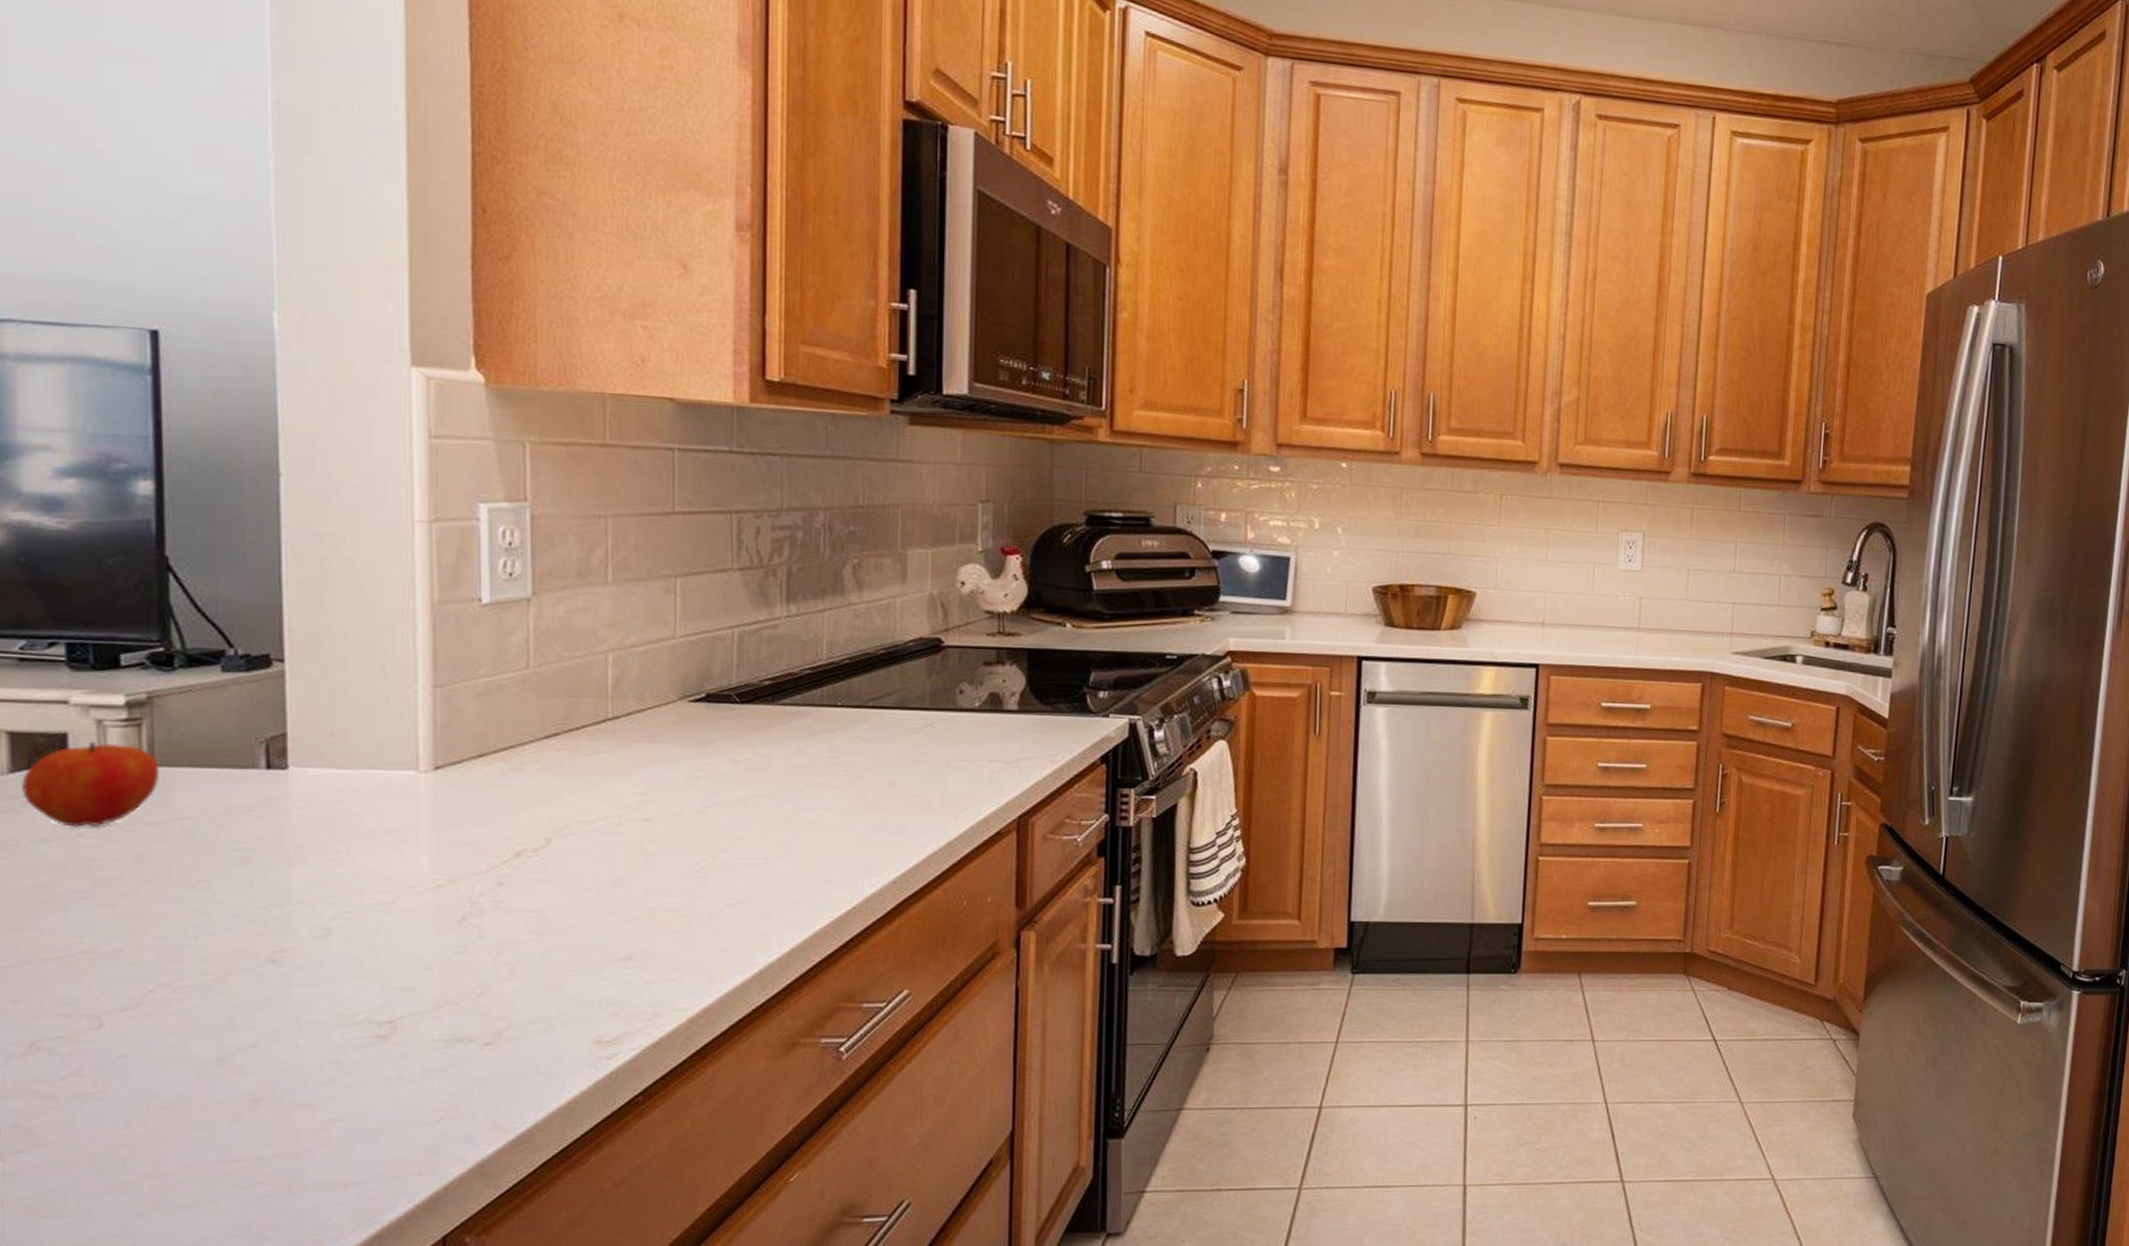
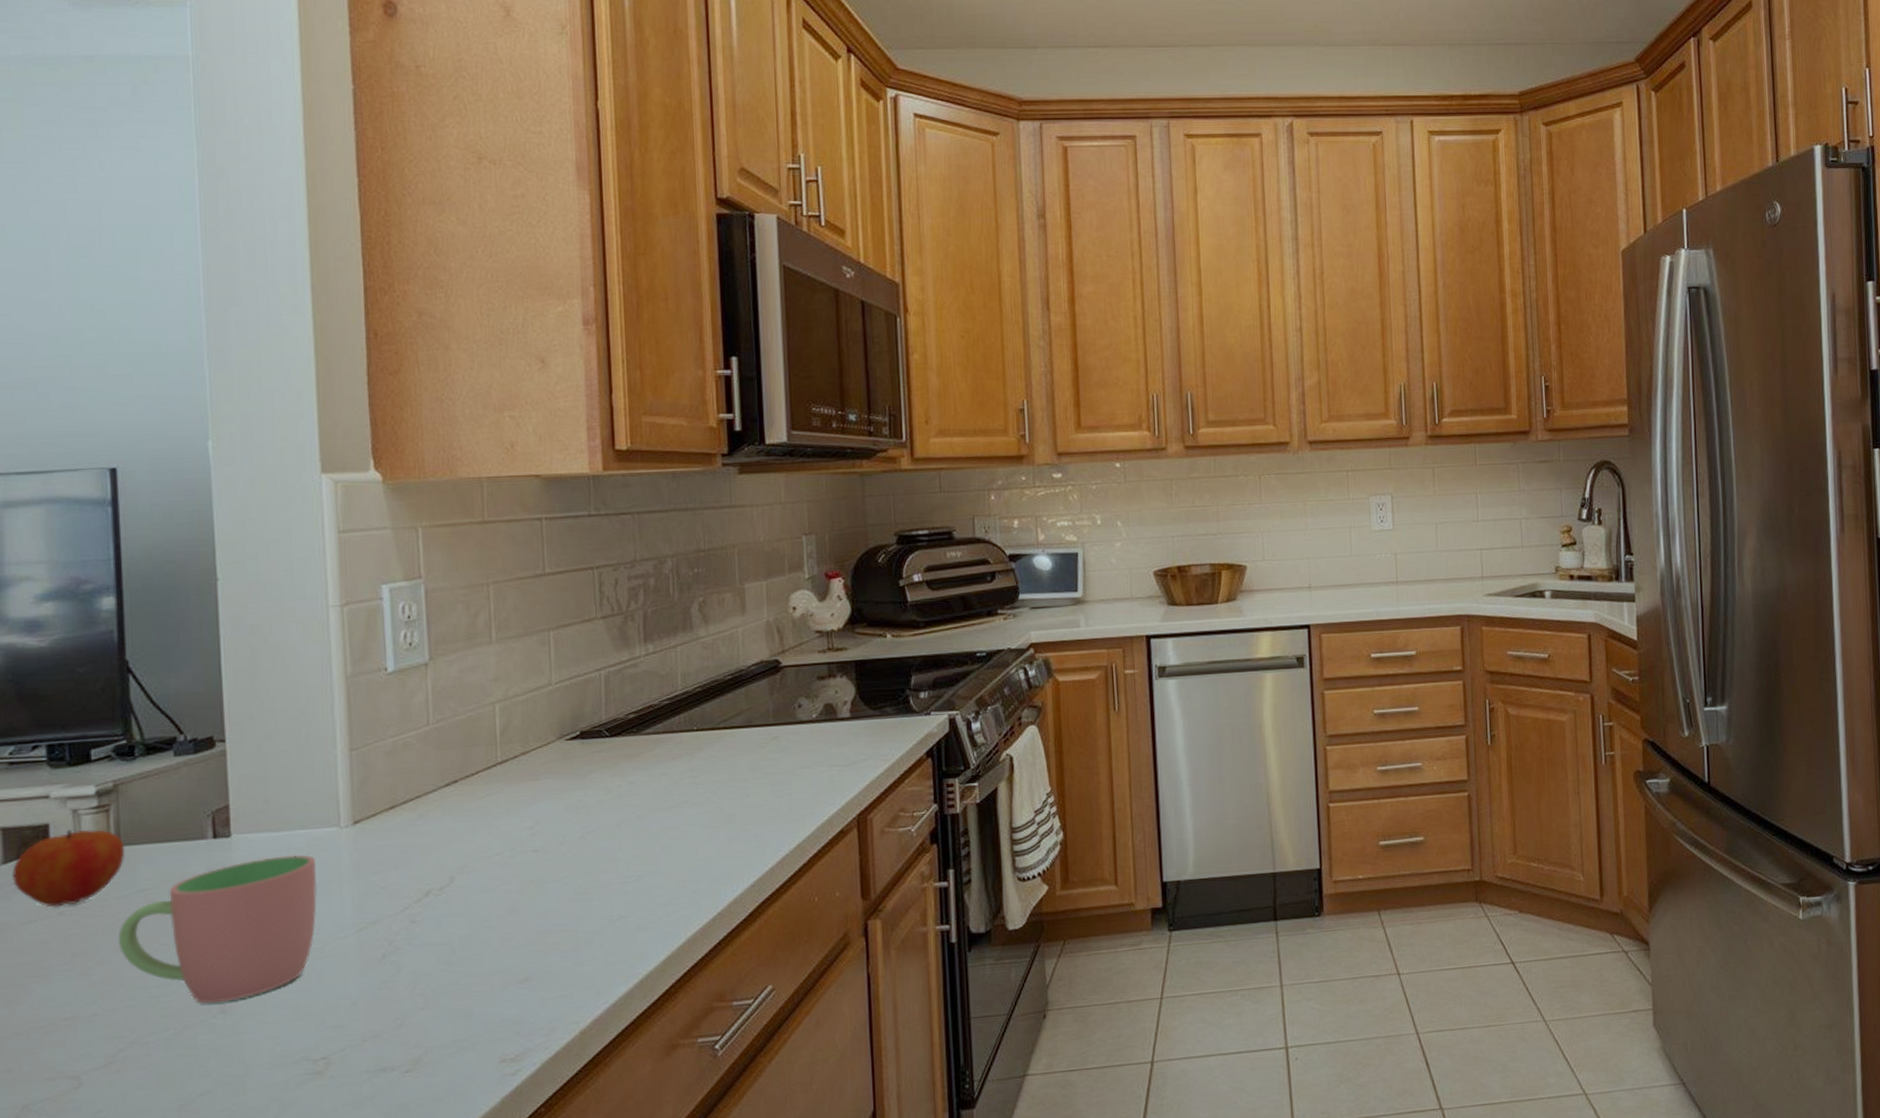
cup: none [150,796,389,951] -> present [119,854,318,1004]

